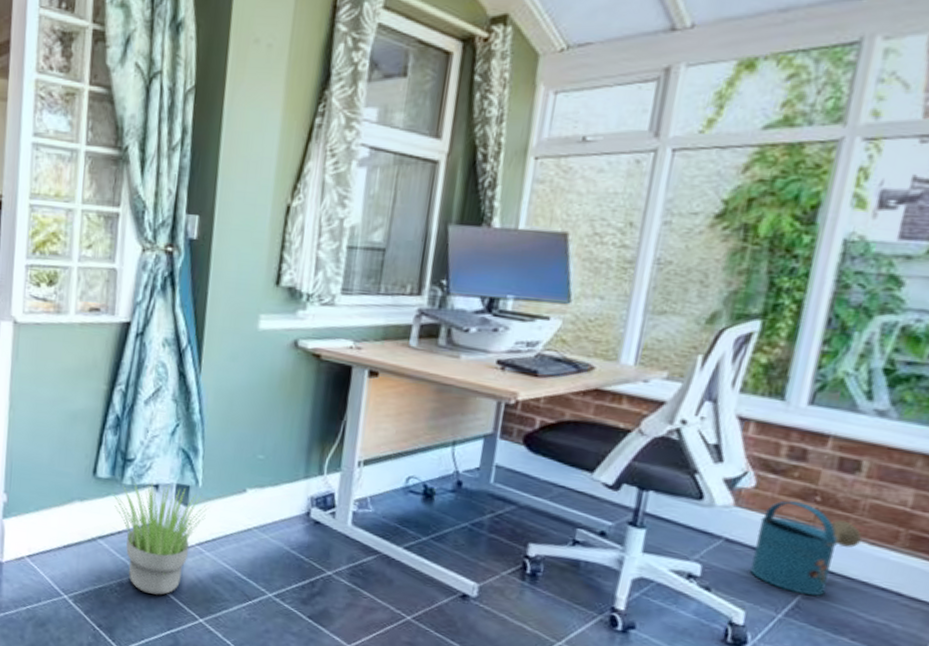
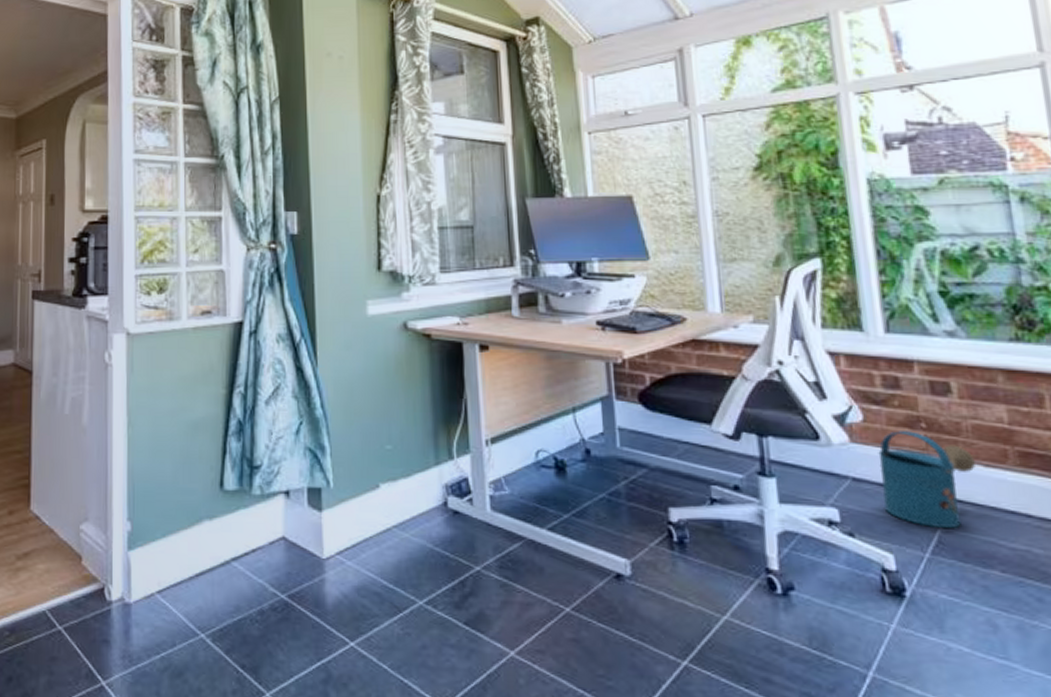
potted plant: present [113,481,207,595] -> none [243,488,342,619]

